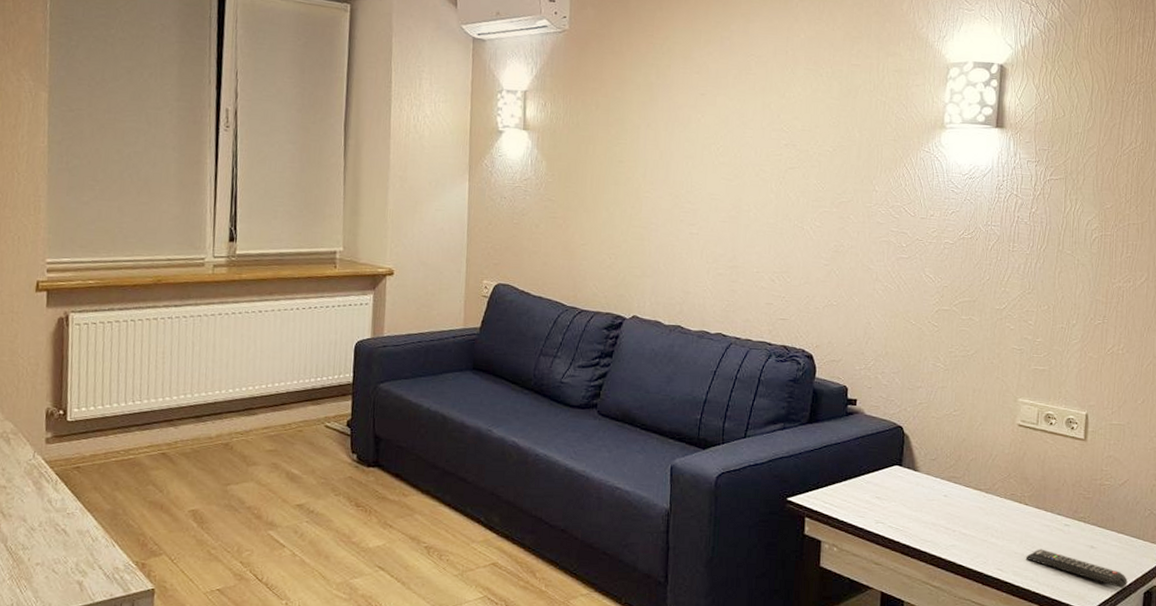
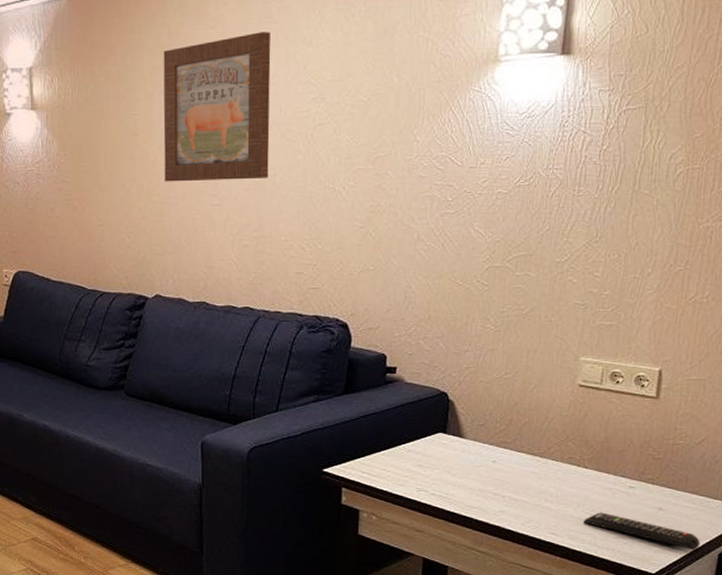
wall art: none [646,81,749,213] -> present [163,32,271,182]

